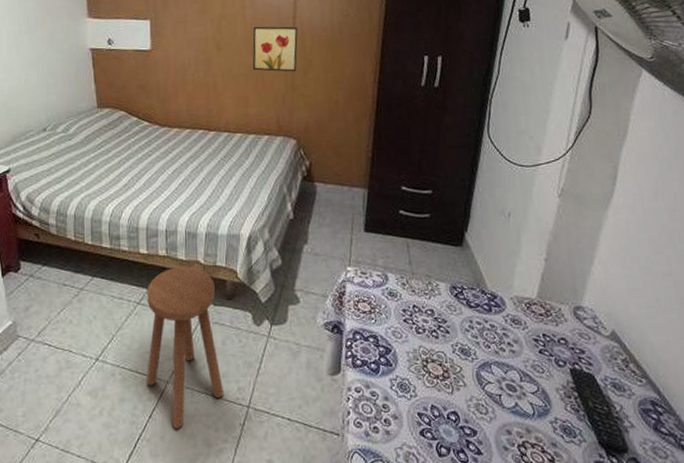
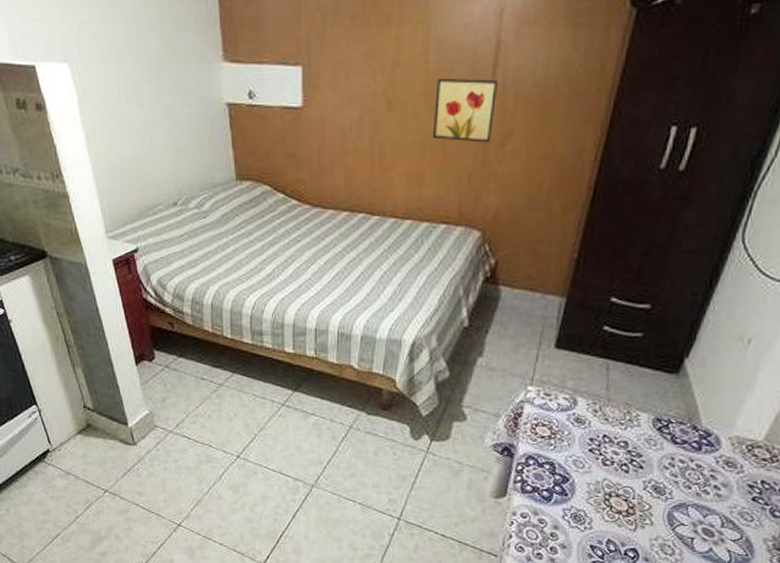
stool: present [146,266,223,429] -> none [290,370,373,531]

